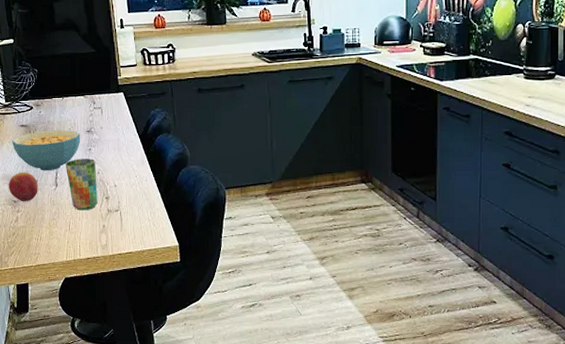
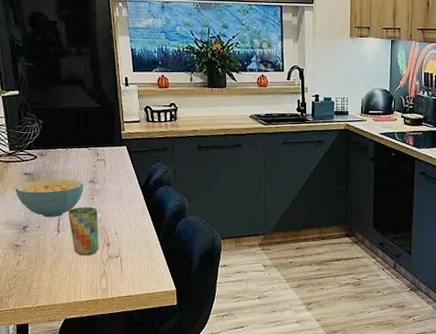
fruit: present [9,172,38,202] -> none [11,217,40,247]

